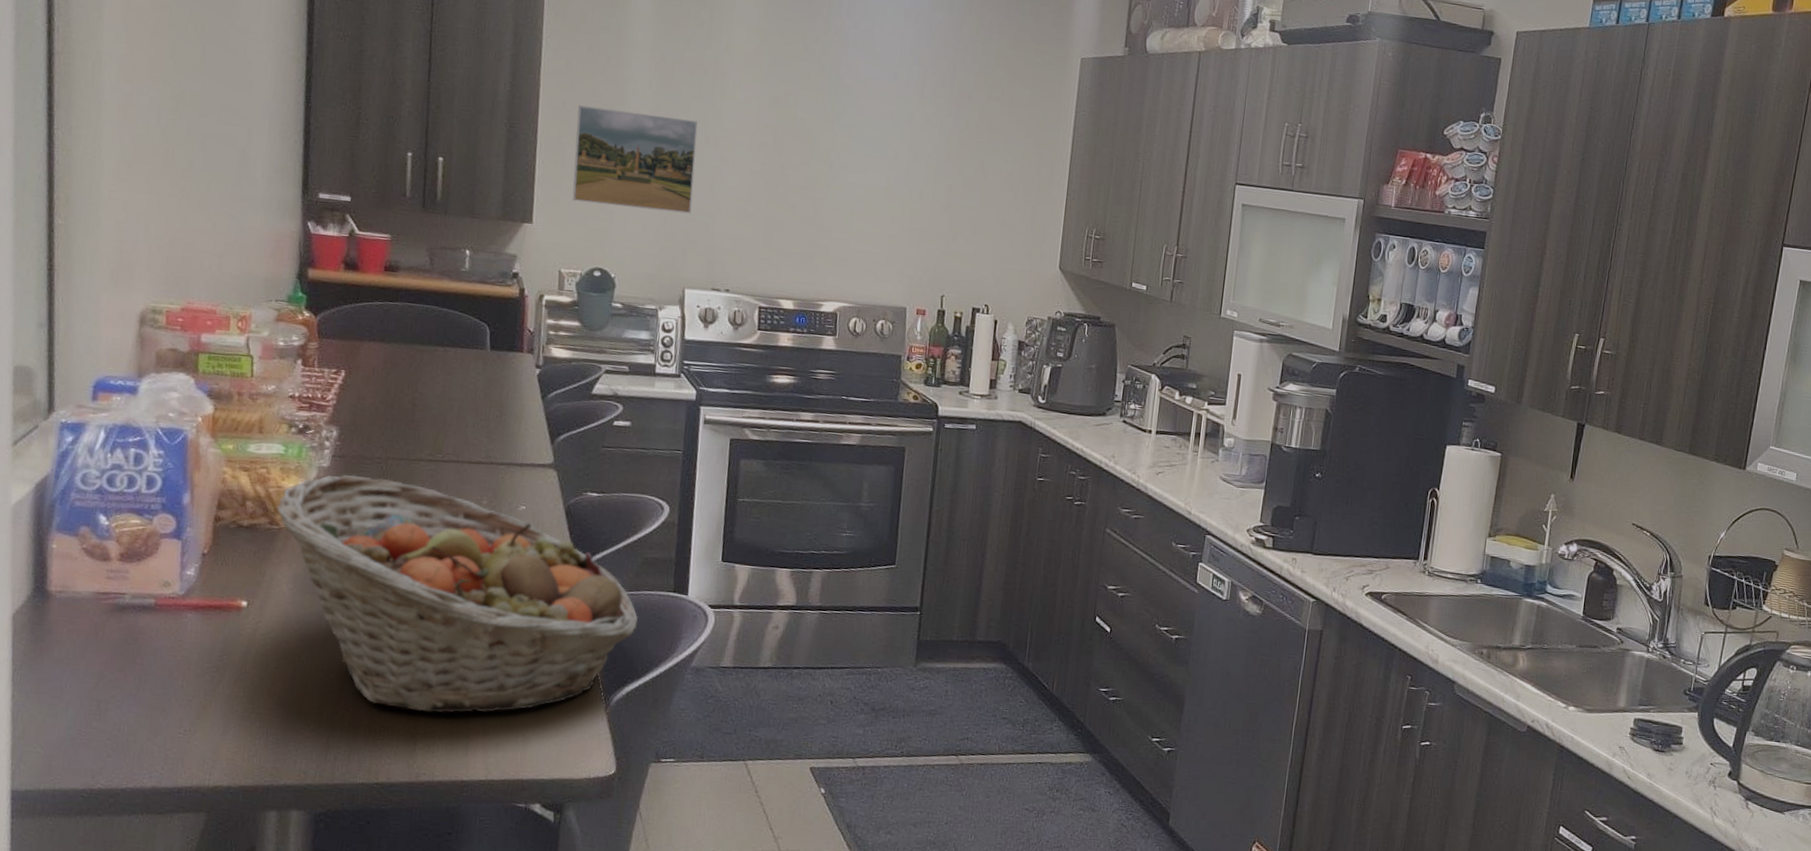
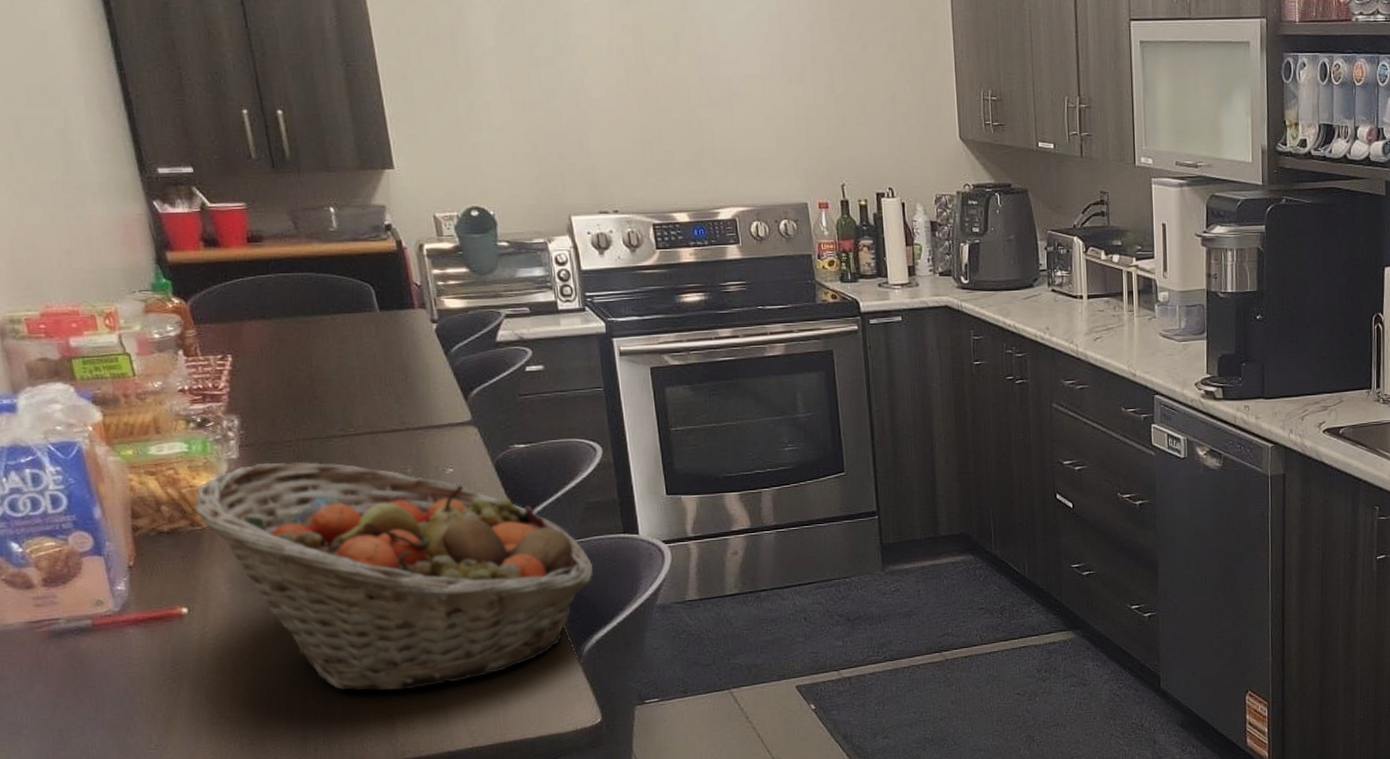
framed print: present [572,105,698,214] -> none [416,30,561,138]

